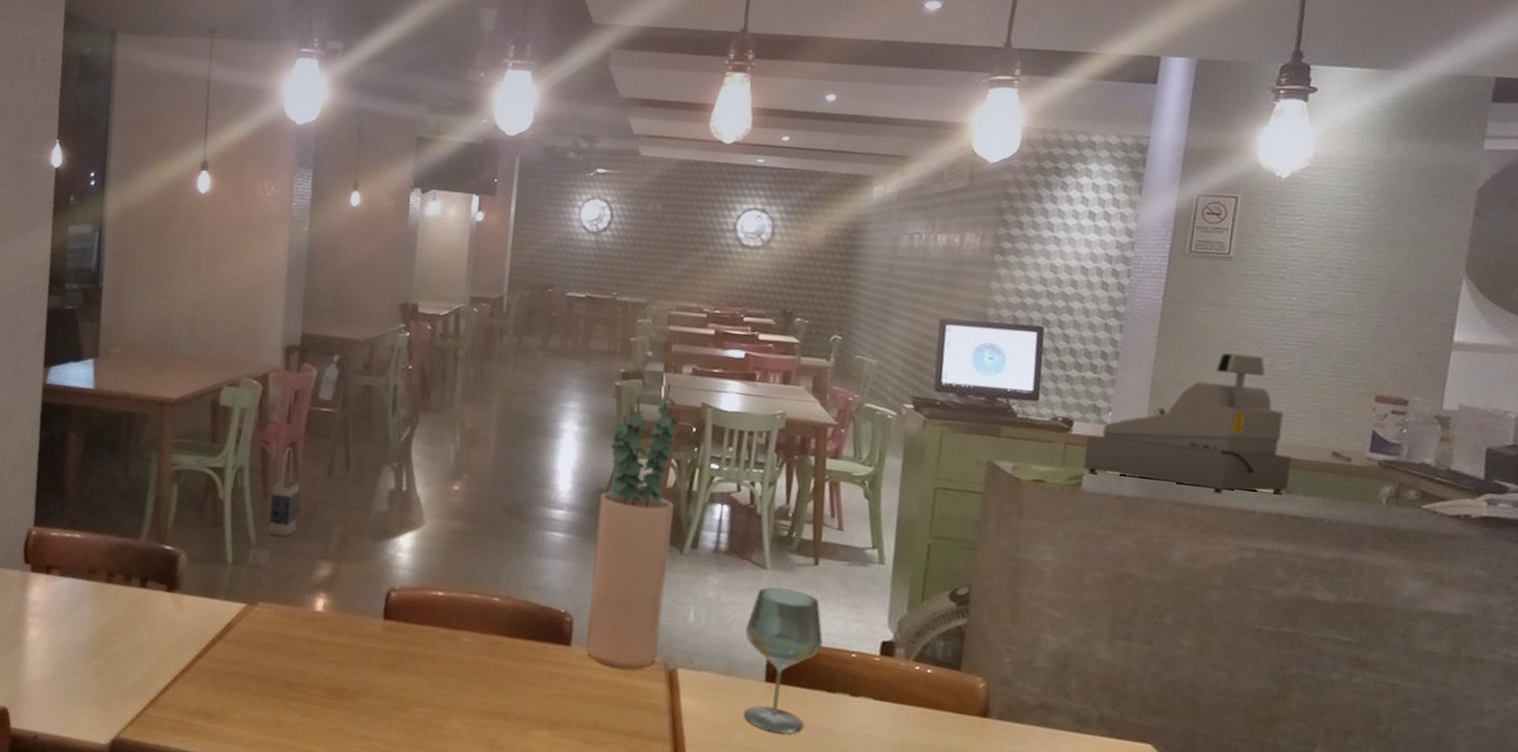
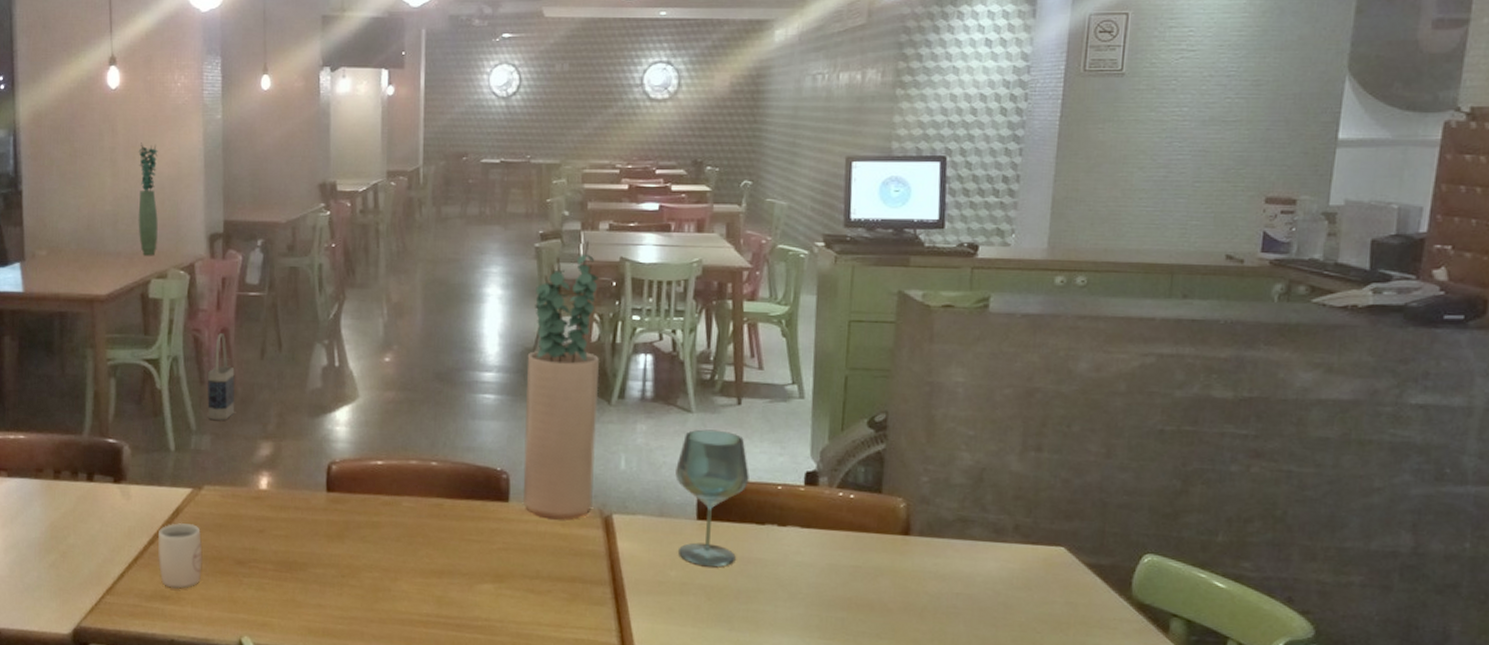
mug: none [204,638,252,708] -> present [157,522,204,589]
vase: none [215,249,242,364] -> present [138,142,158,256]
cash register: present [1083,353,1292,495] -> none [989,168,1188,304]

